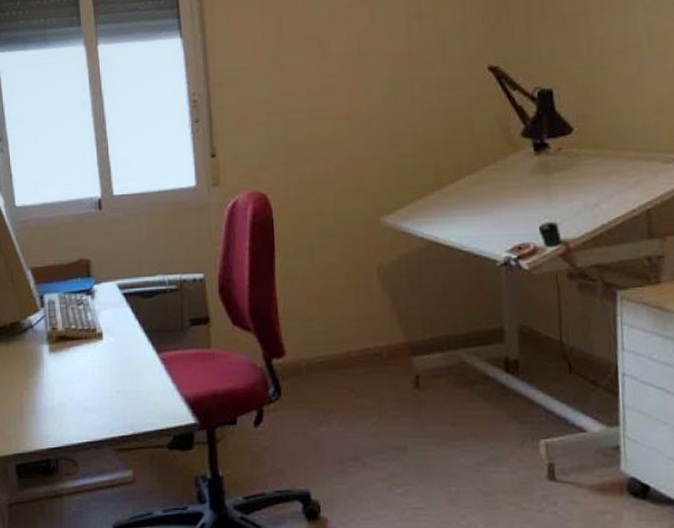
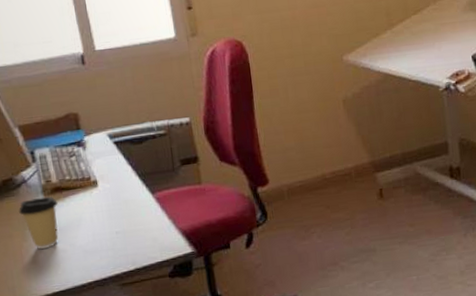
coffee cup: none [23,344,61,399] -> present [19,196,59,249]

